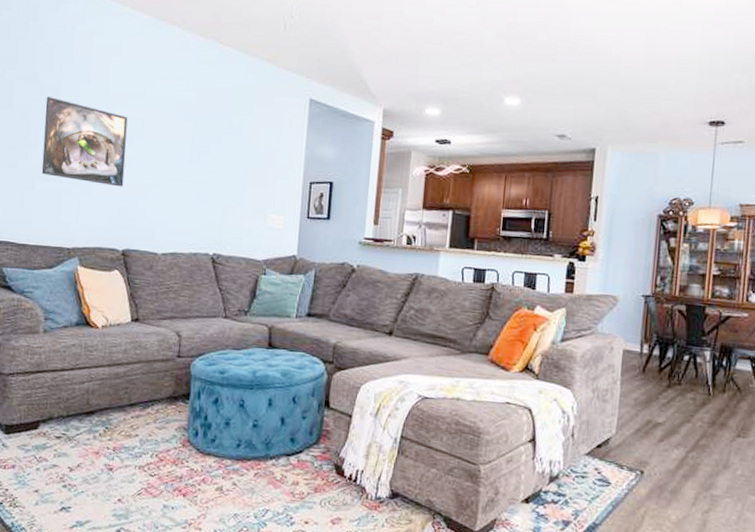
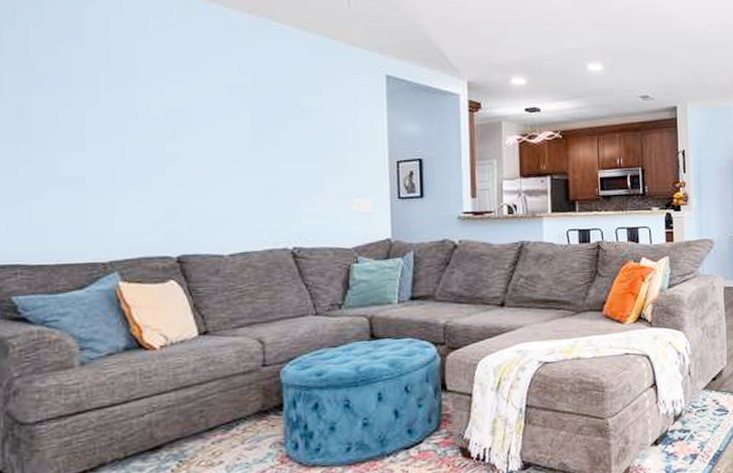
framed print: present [41,97,128,187] -> none [51,89,170,186]

